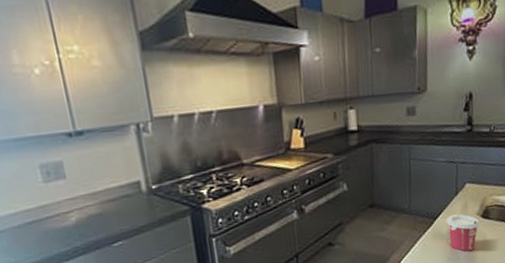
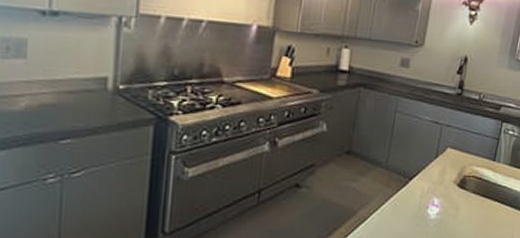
cup: present [446,214,480,252] -> none [421,178,456,221]

